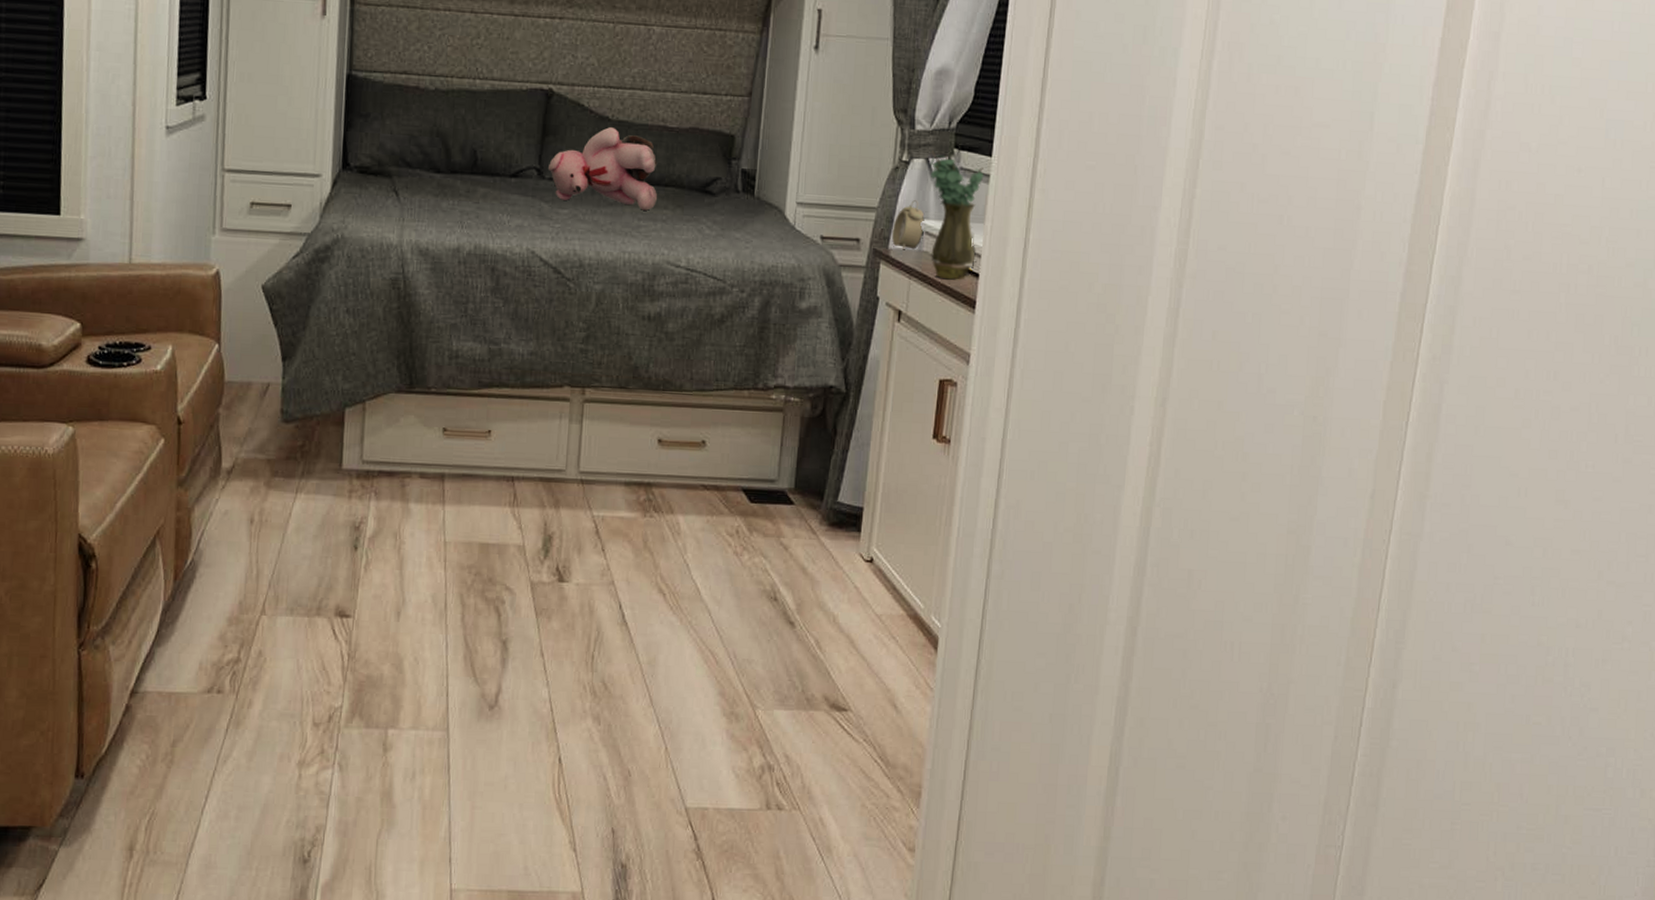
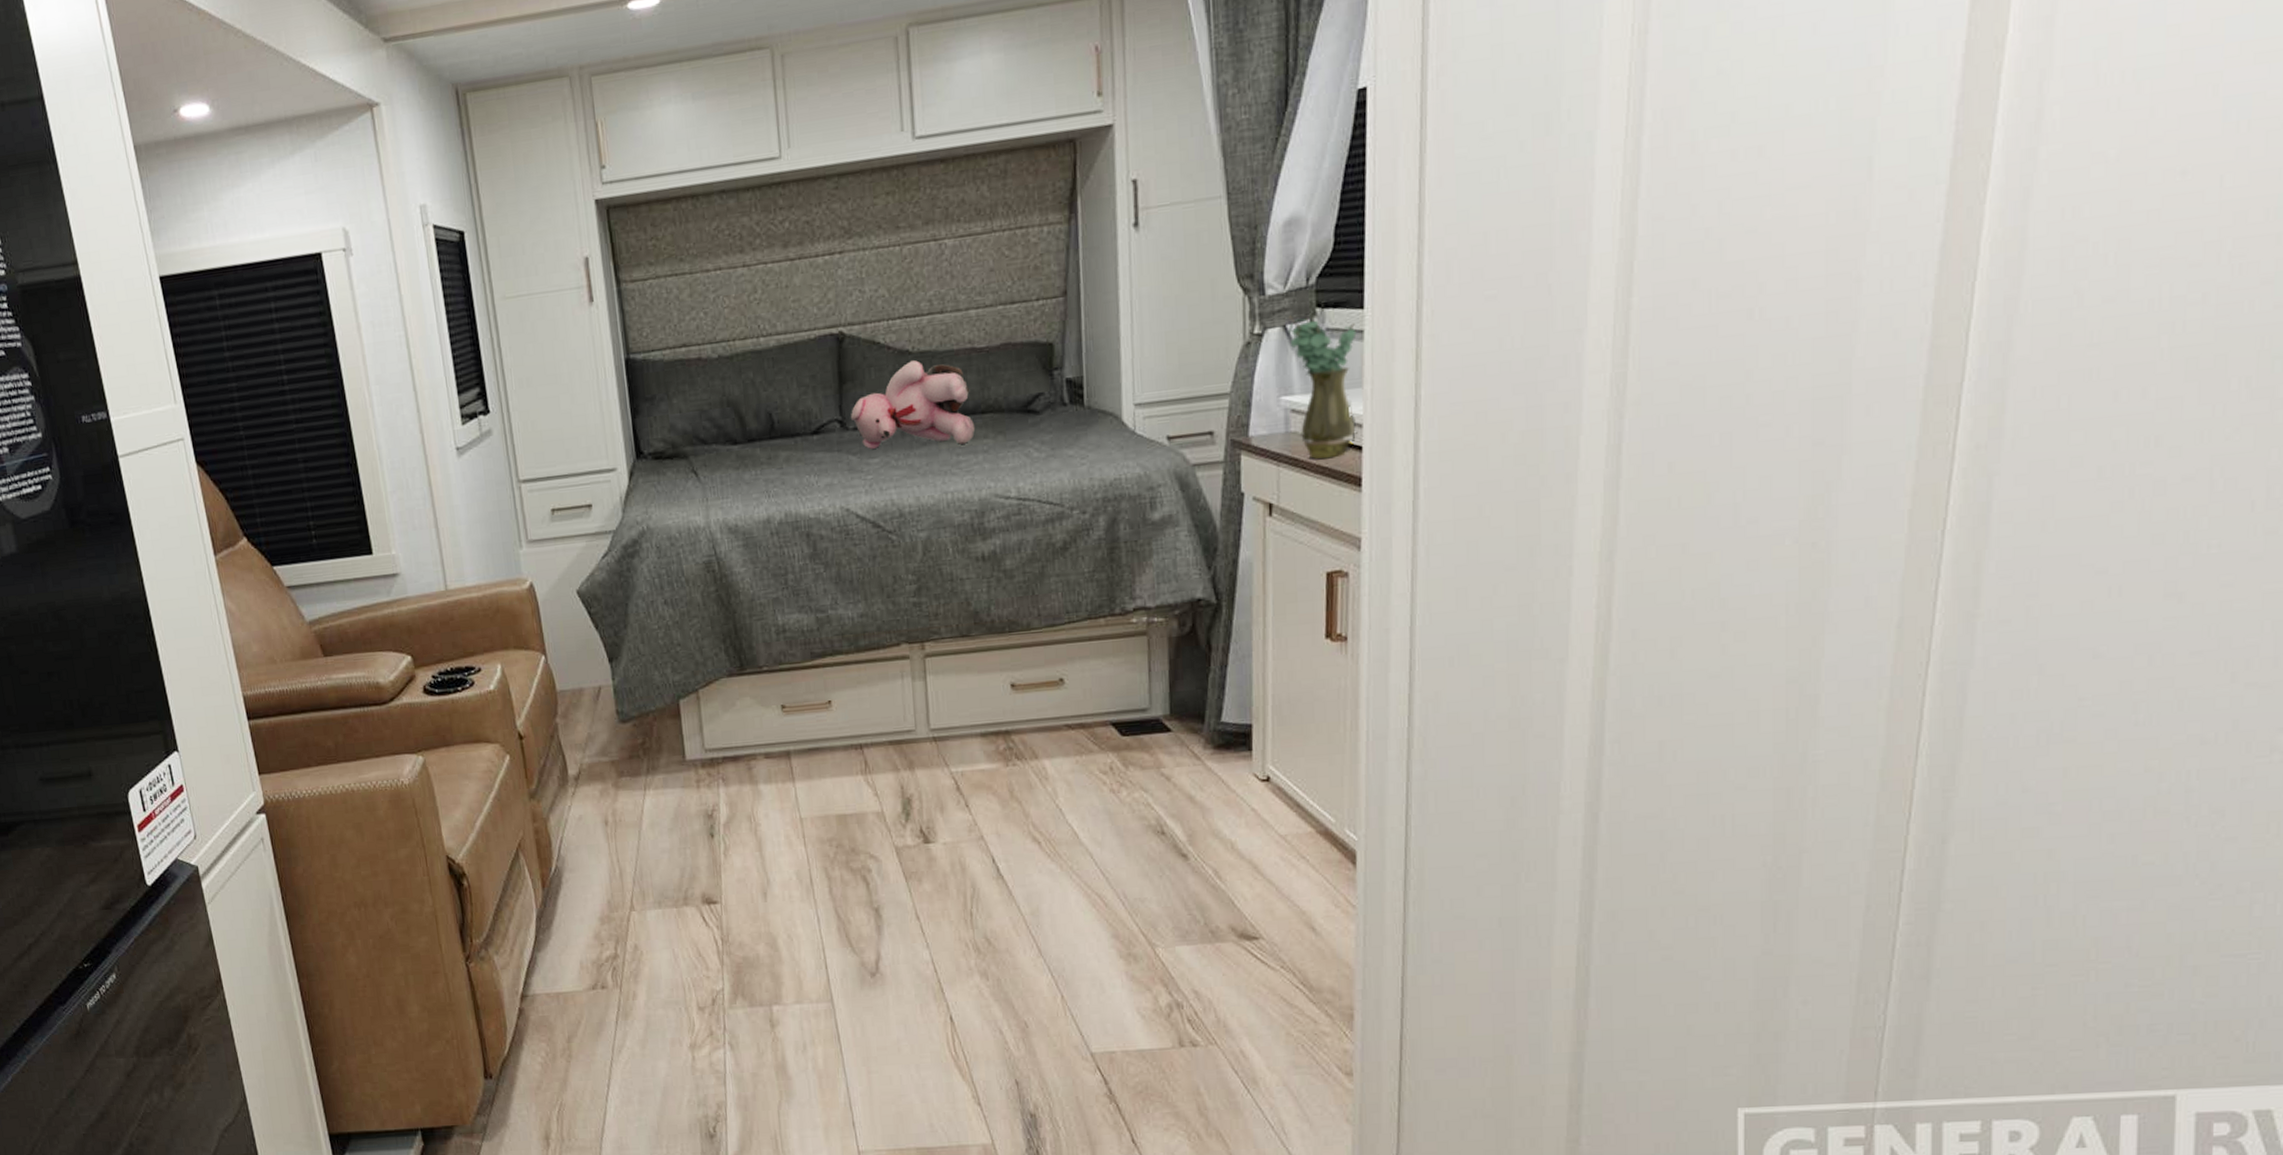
alarm clock: present [892,200,925,250] -> none [1251,376,1289,435]

